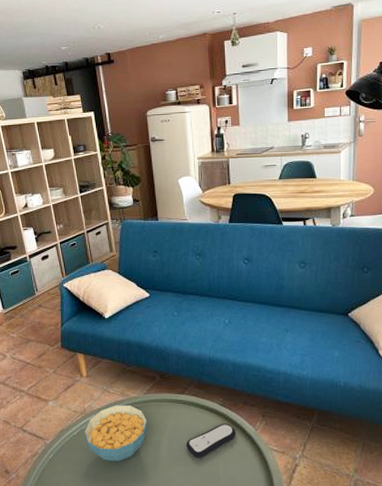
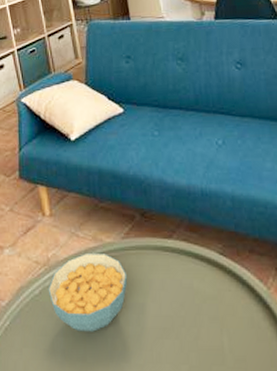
remote control: present [186,423,236,458] -> none [178,279,242,328]

